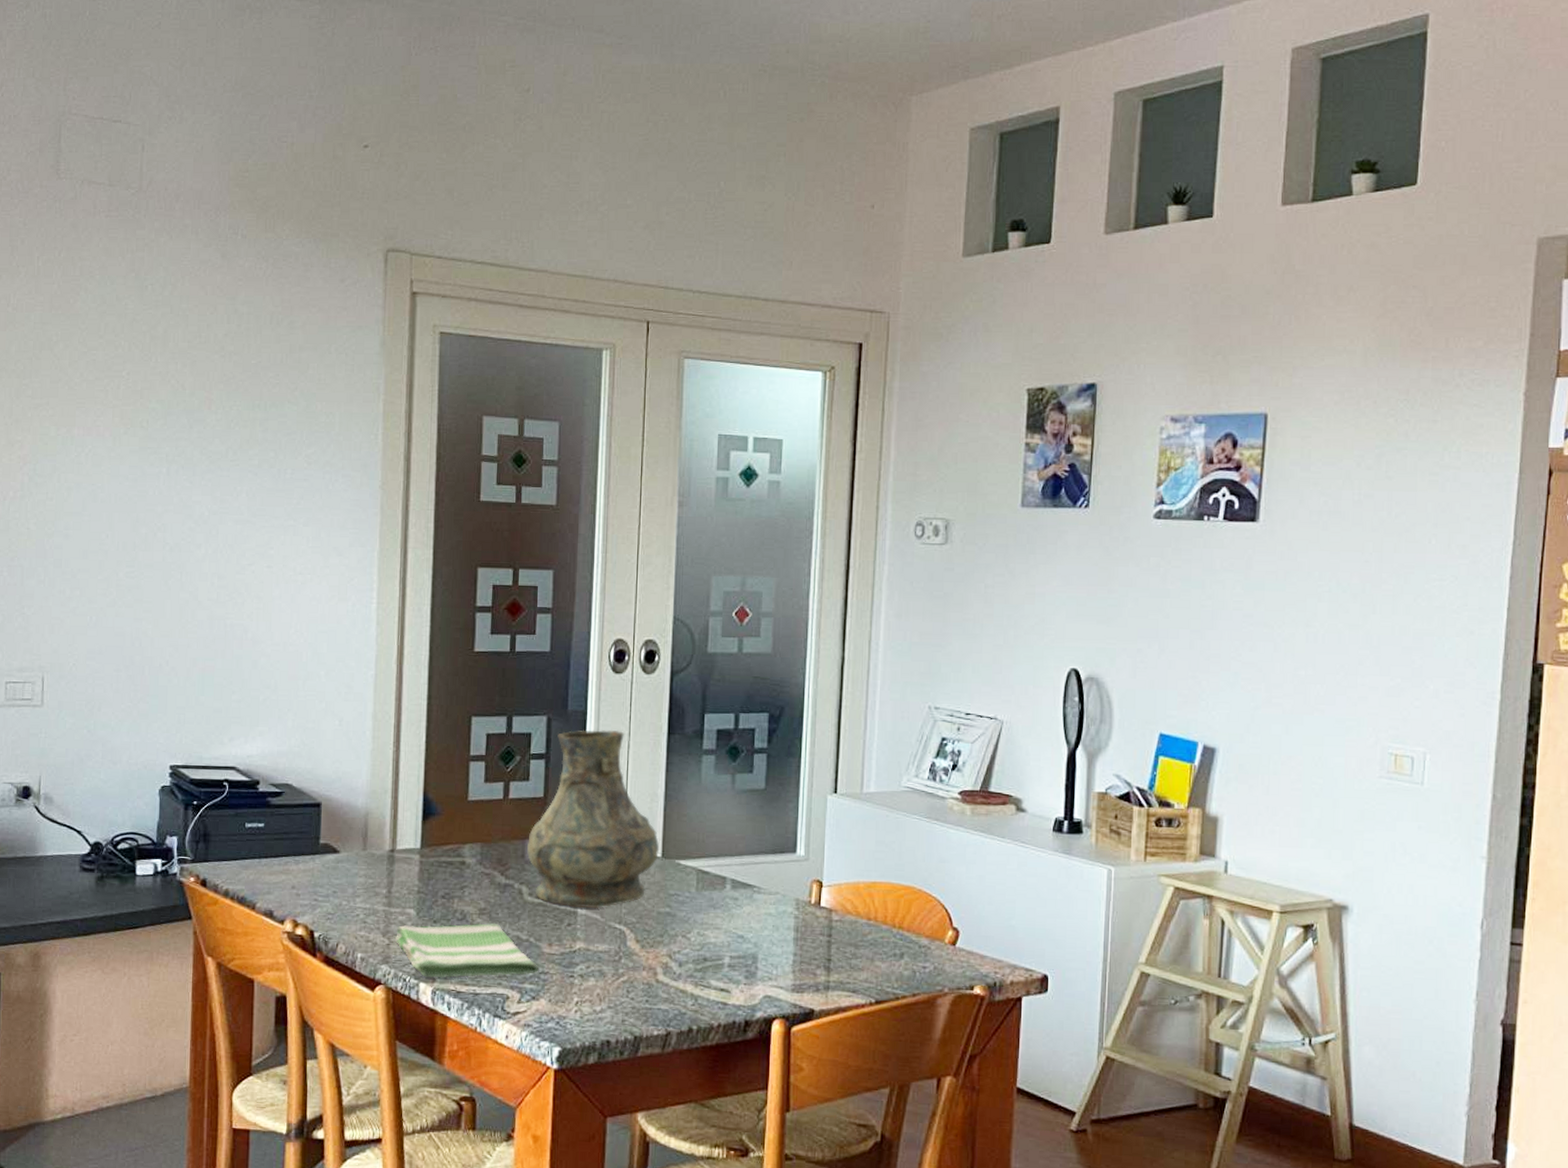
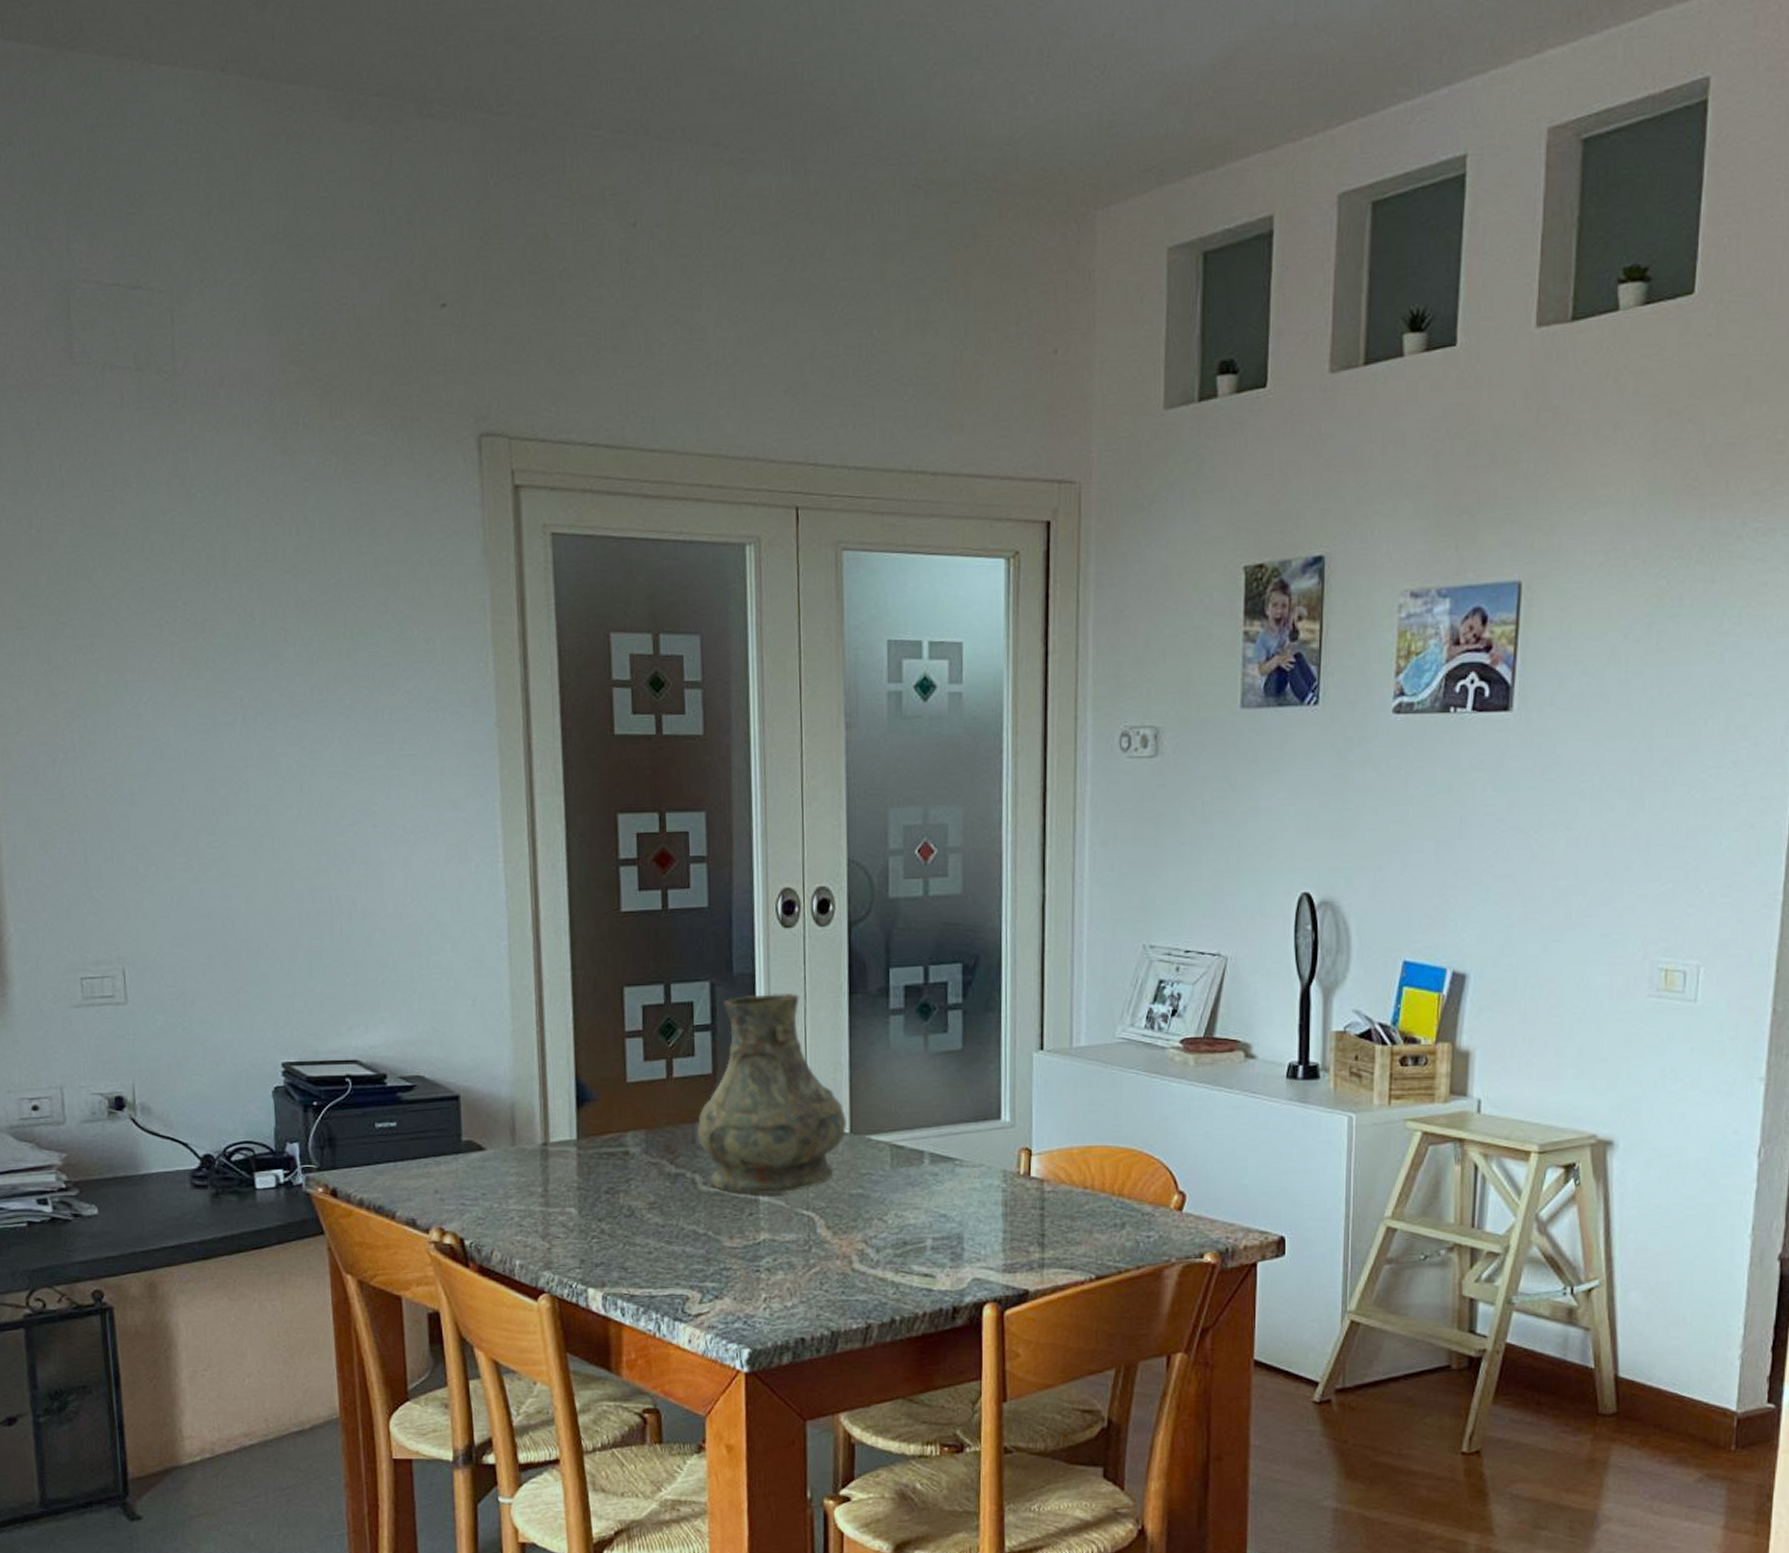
dish towel: present [395,922,539,978] -> none [556,1217,721,1282]

